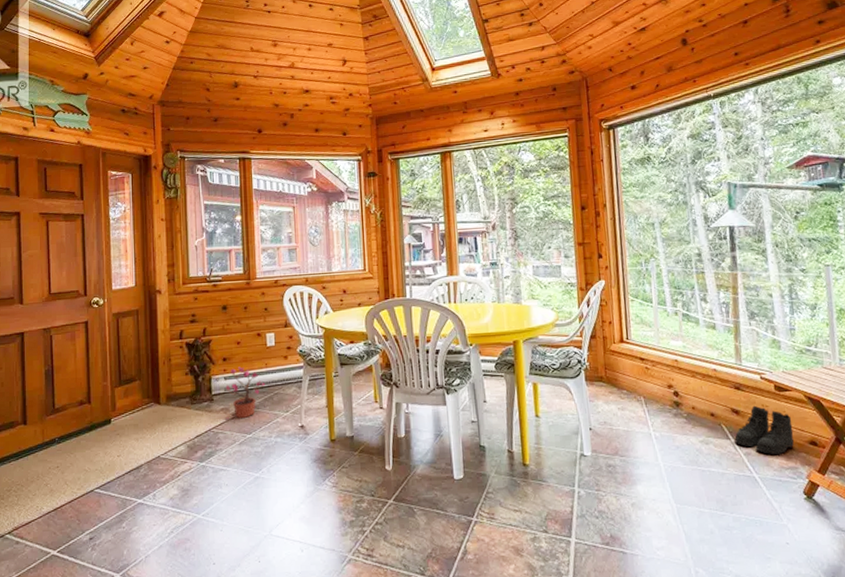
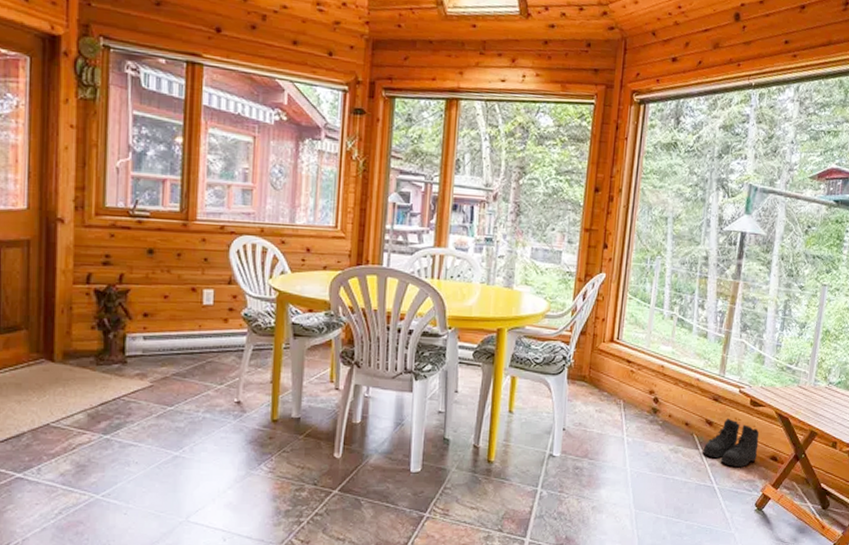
potted plant: present [224,366,265,419] -> none [139,325,197,387]

